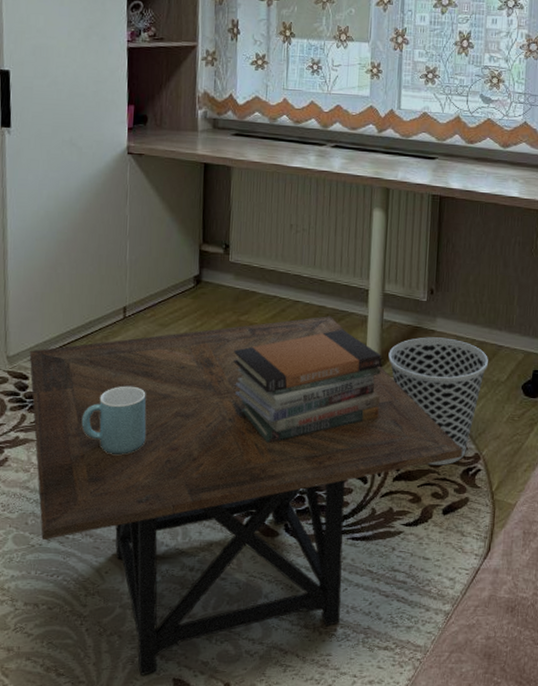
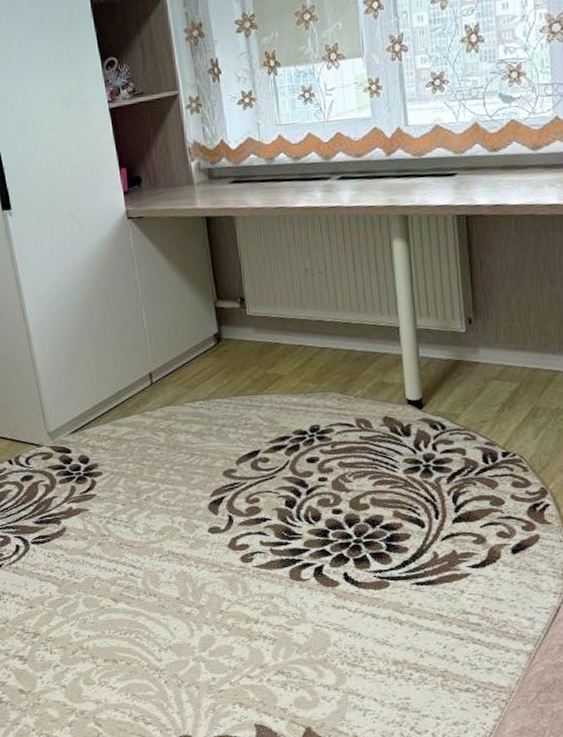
side table: present [29,316,463,675] -> none [67,359,526,722]
mug: present [81,385,147,455] -> none [127,450,192,517]
book stack: present [233,329,382,443] -> none [266,371,428,494]
wastebasket: present [388,337,488,465] -> none [430,368,544,504]

